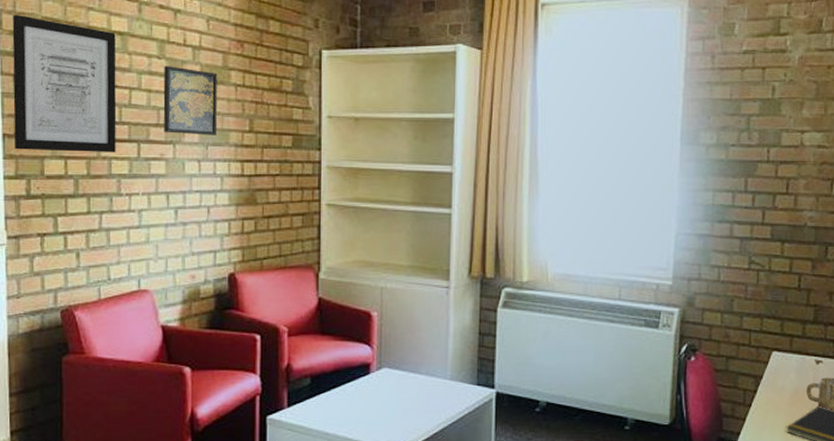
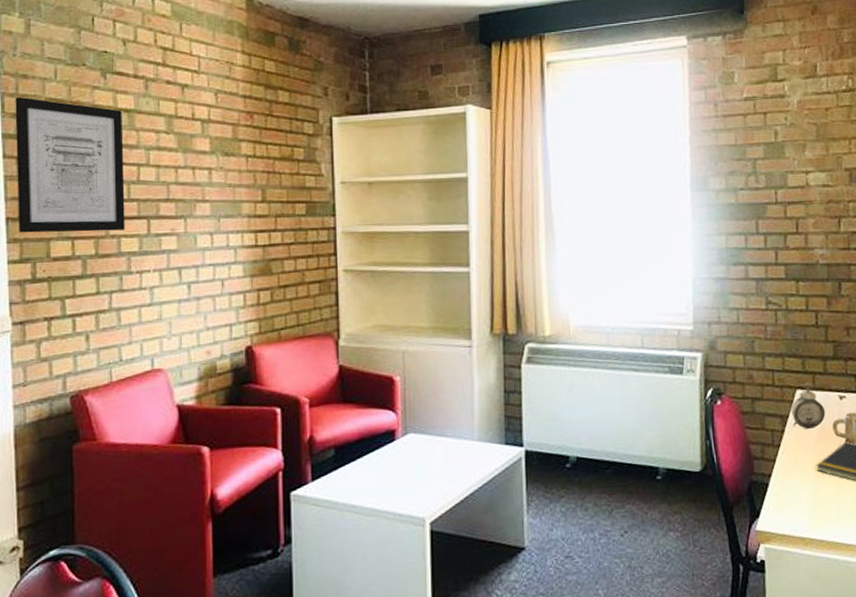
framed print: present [163,66,217,135] -> none [172,140,228,208]
alarm clock: none [766,346,800,390] -> present [791,383,826,429]

